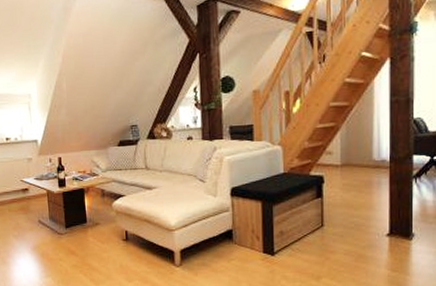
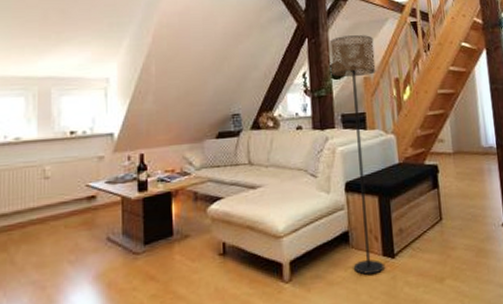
floor lamp: none [220,48,266,267] -> present [329,35,384,275]

